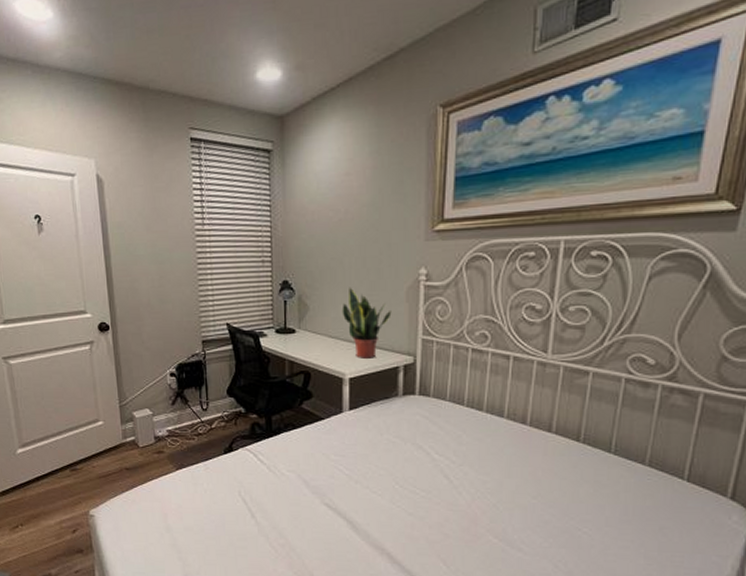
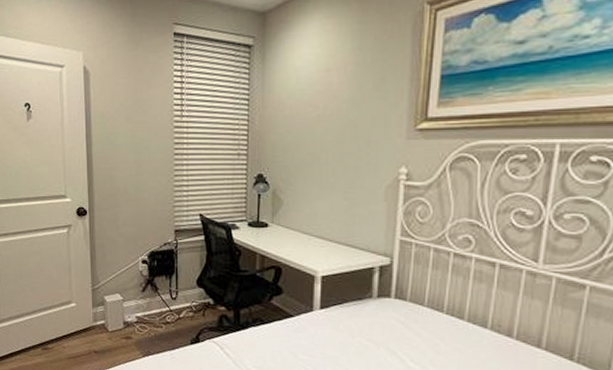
potted plant: present [342,287,392,359] -> none [316,183,369,257]

